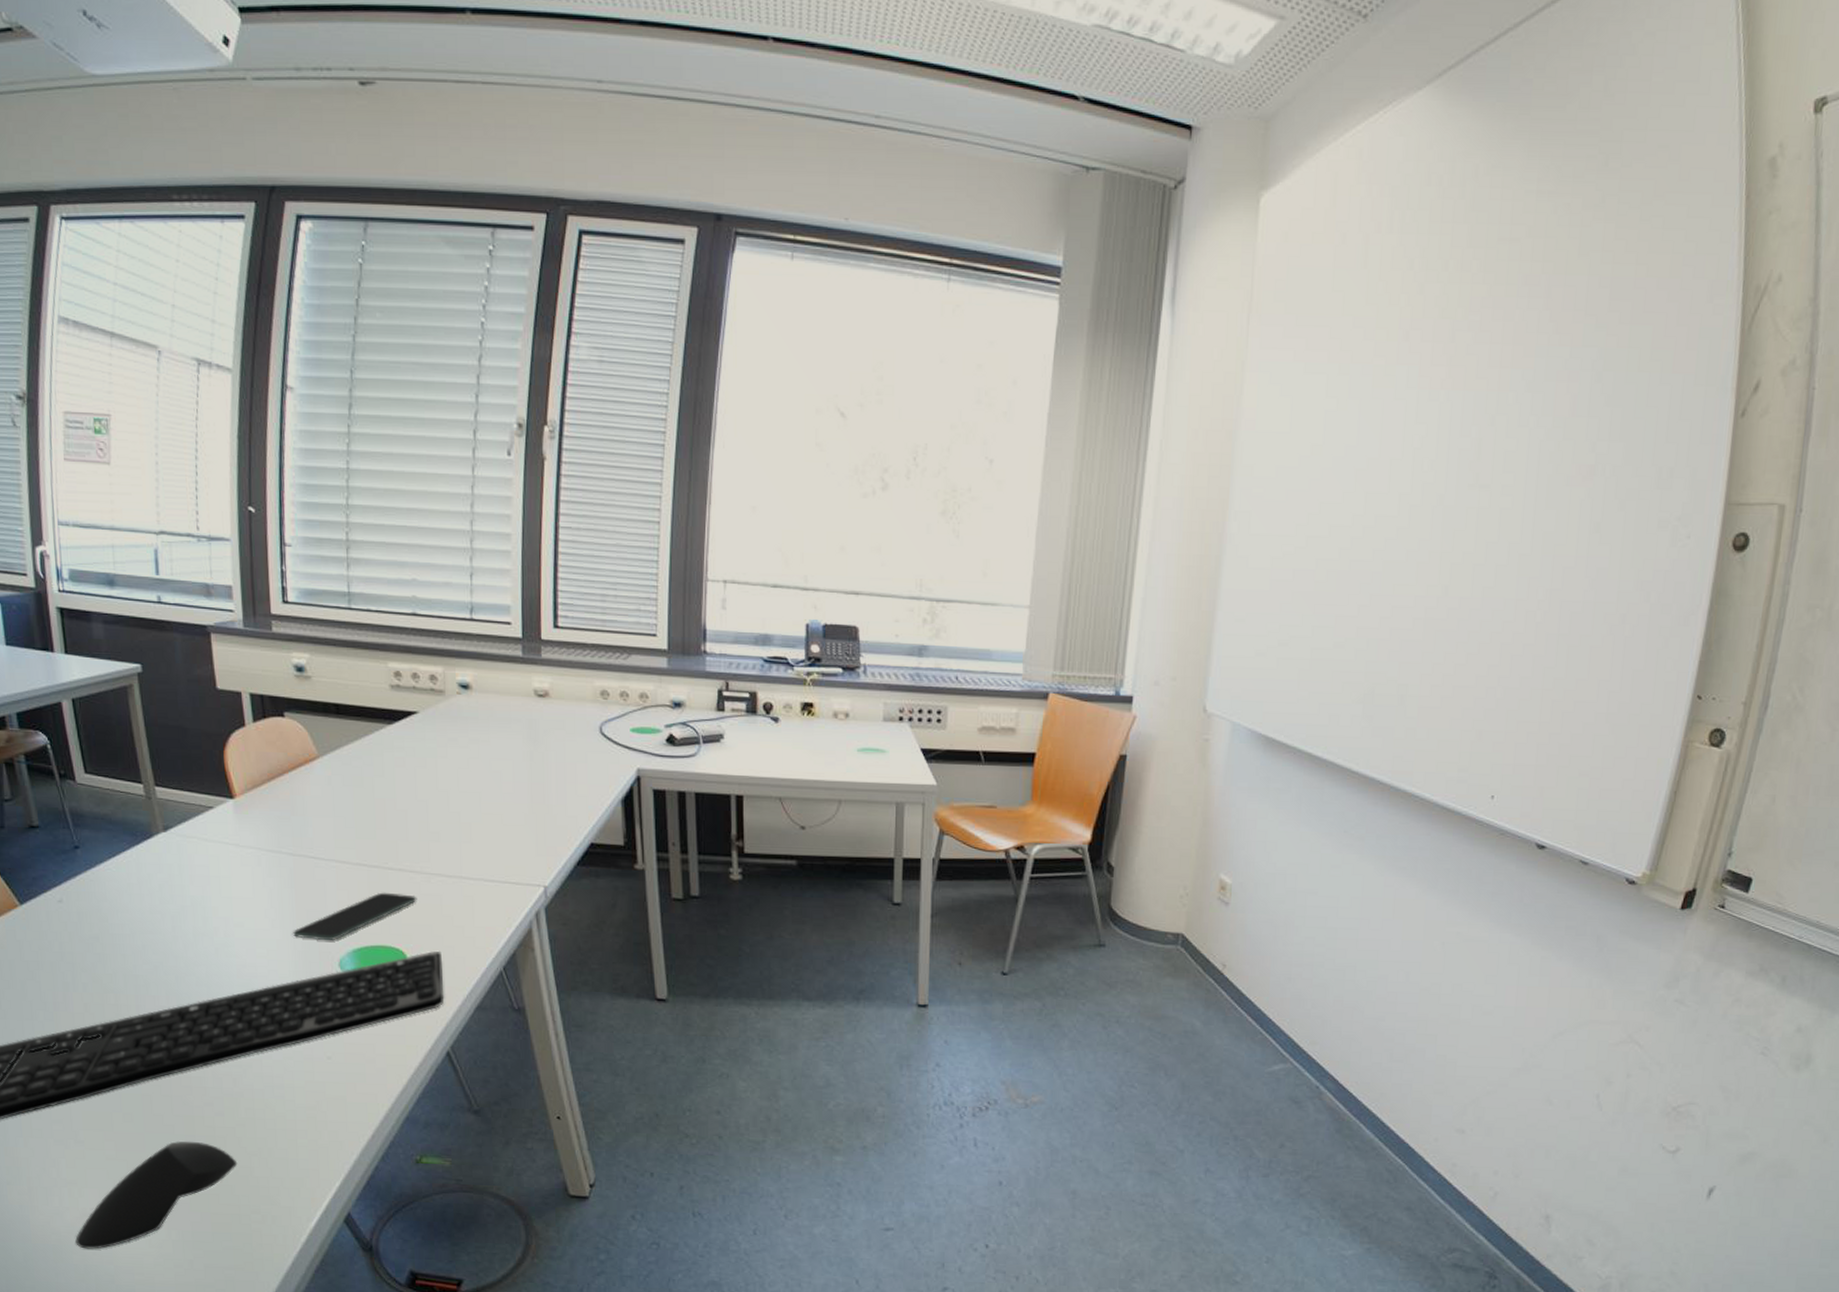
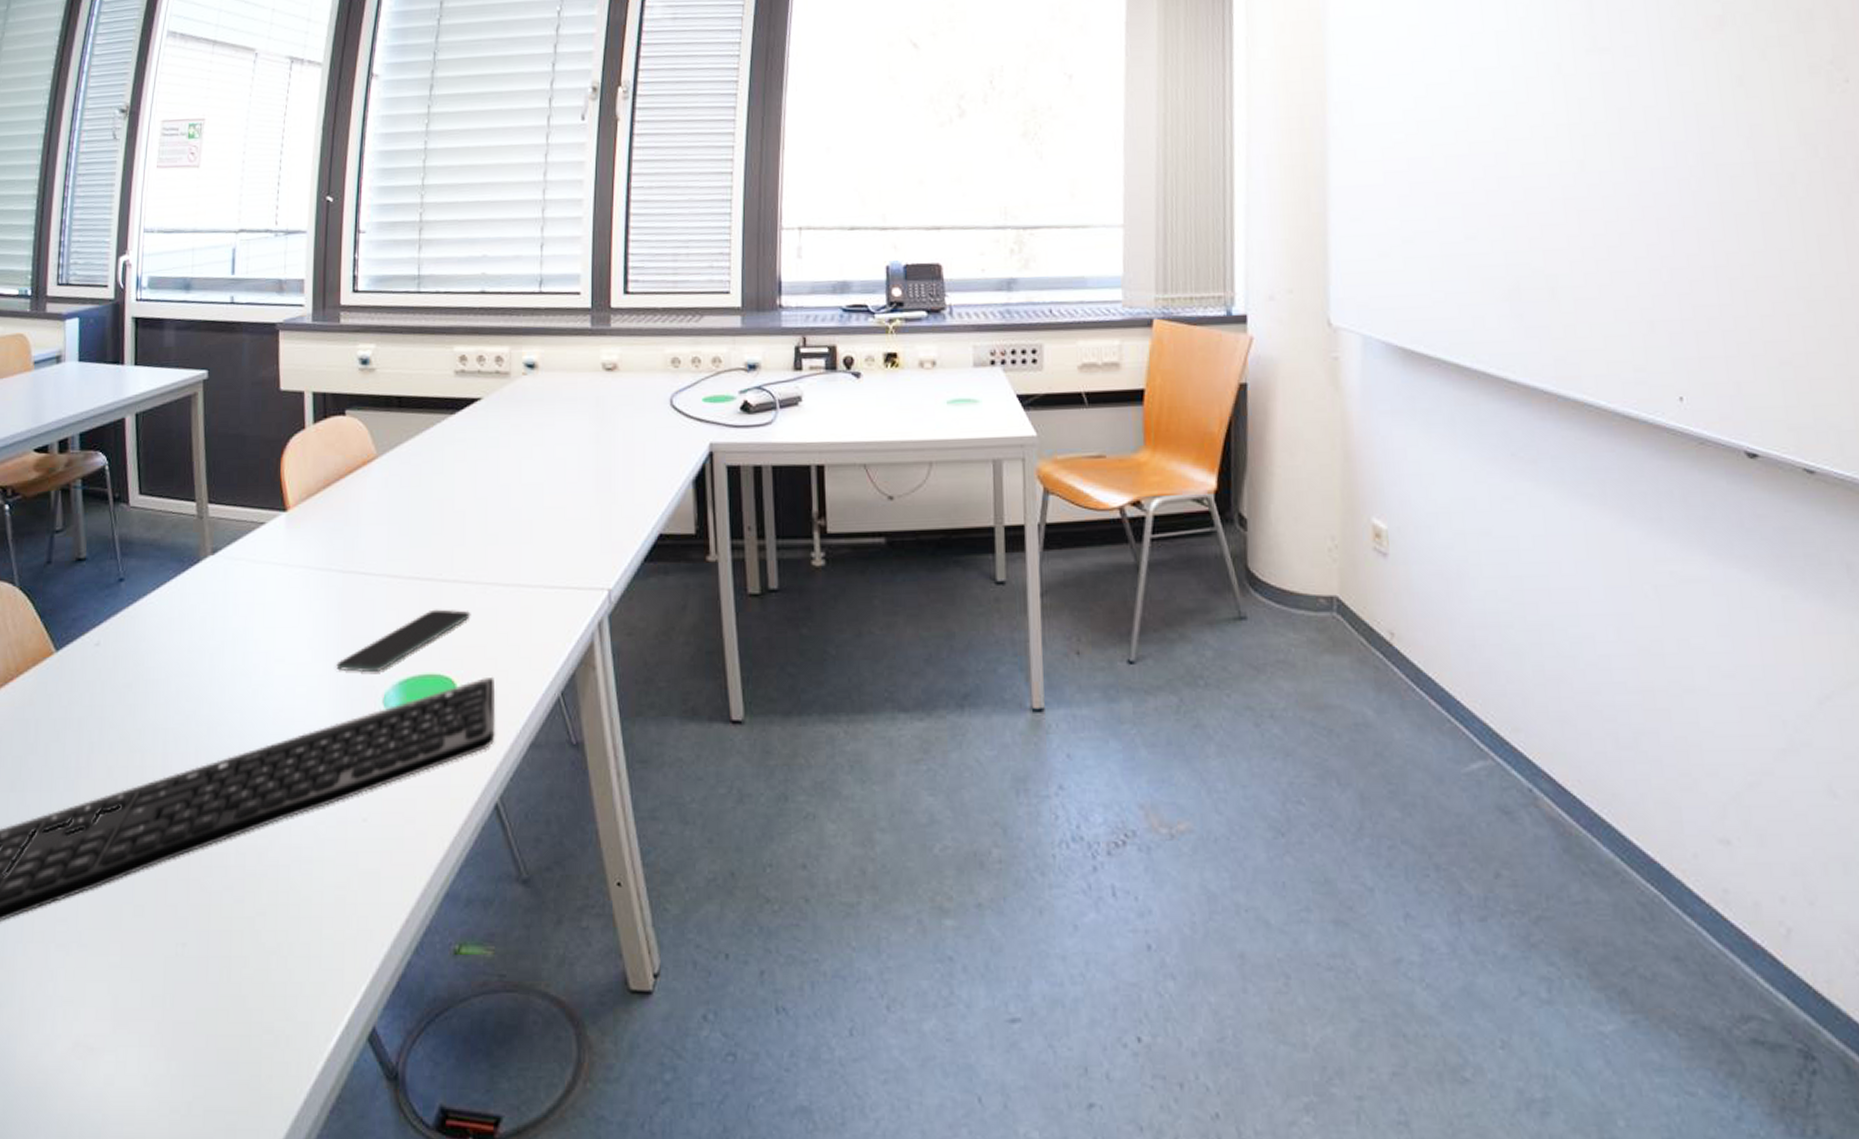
computer mouse: present [75,1140,238,1249] -> none [63,938,254,1092]

